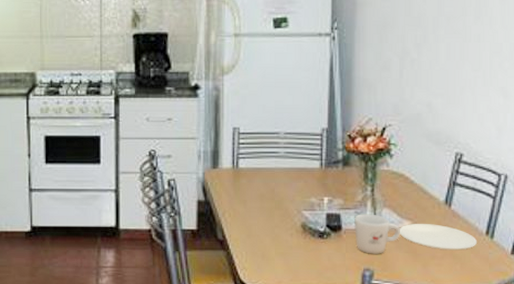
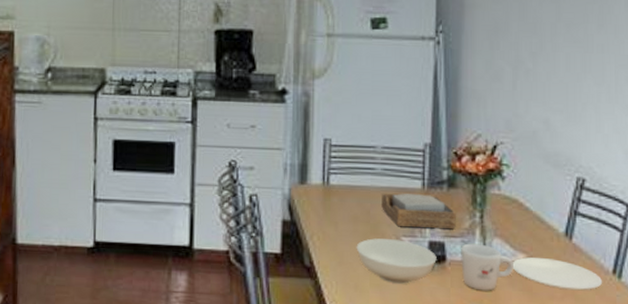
bowl: none [263,213,333,251] -> present [356,238,437,284]
napkin holder: none [285,173,351,203] -> present [382,193,457,230]

